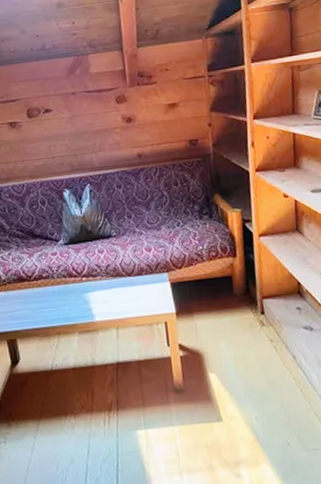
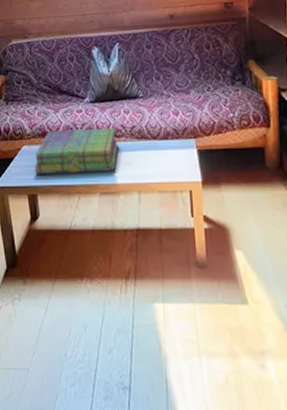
stack of books: none [11,268,95,319] -> present [34,128,119,174]

